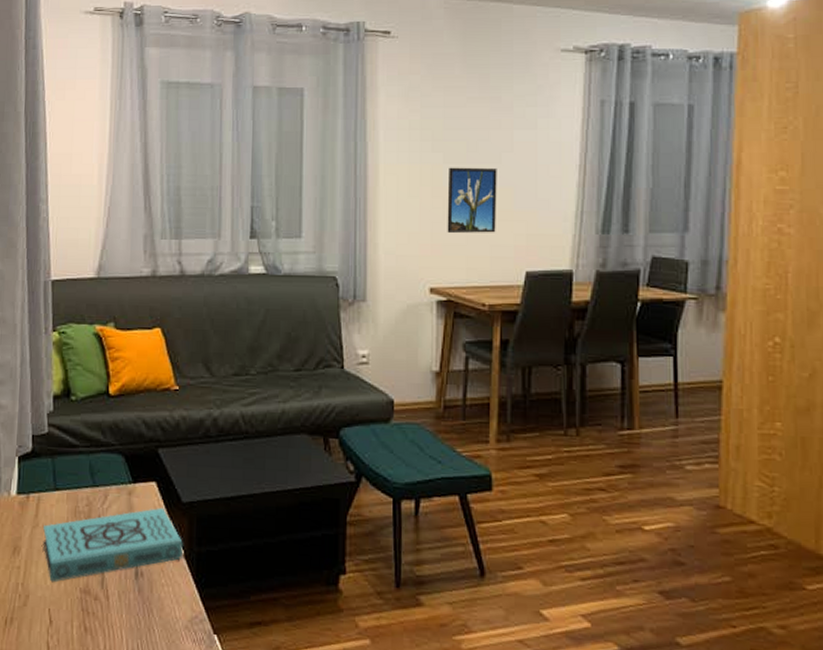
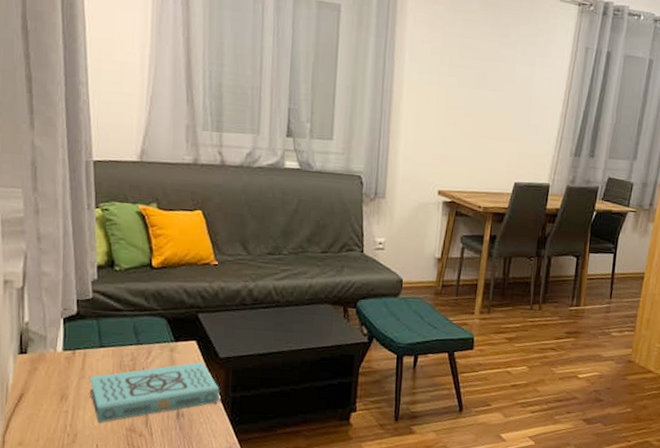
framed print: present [447,167,497,233] -> none [455,90,500,149]

